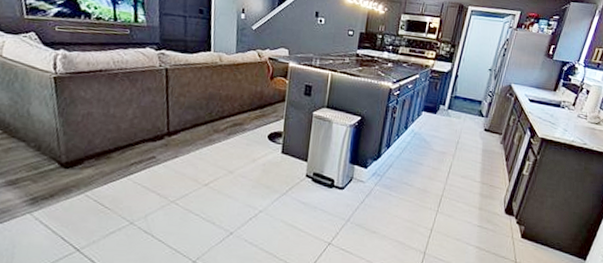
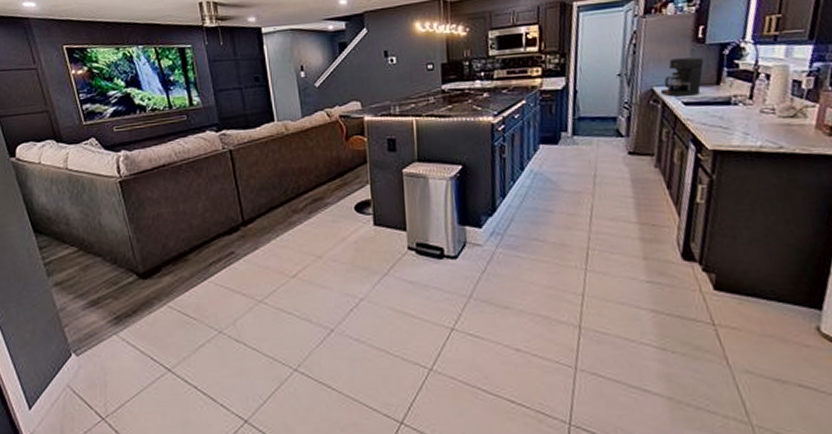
coffee maker: none [515,65,550,96] -> present [660,57,705,97]

